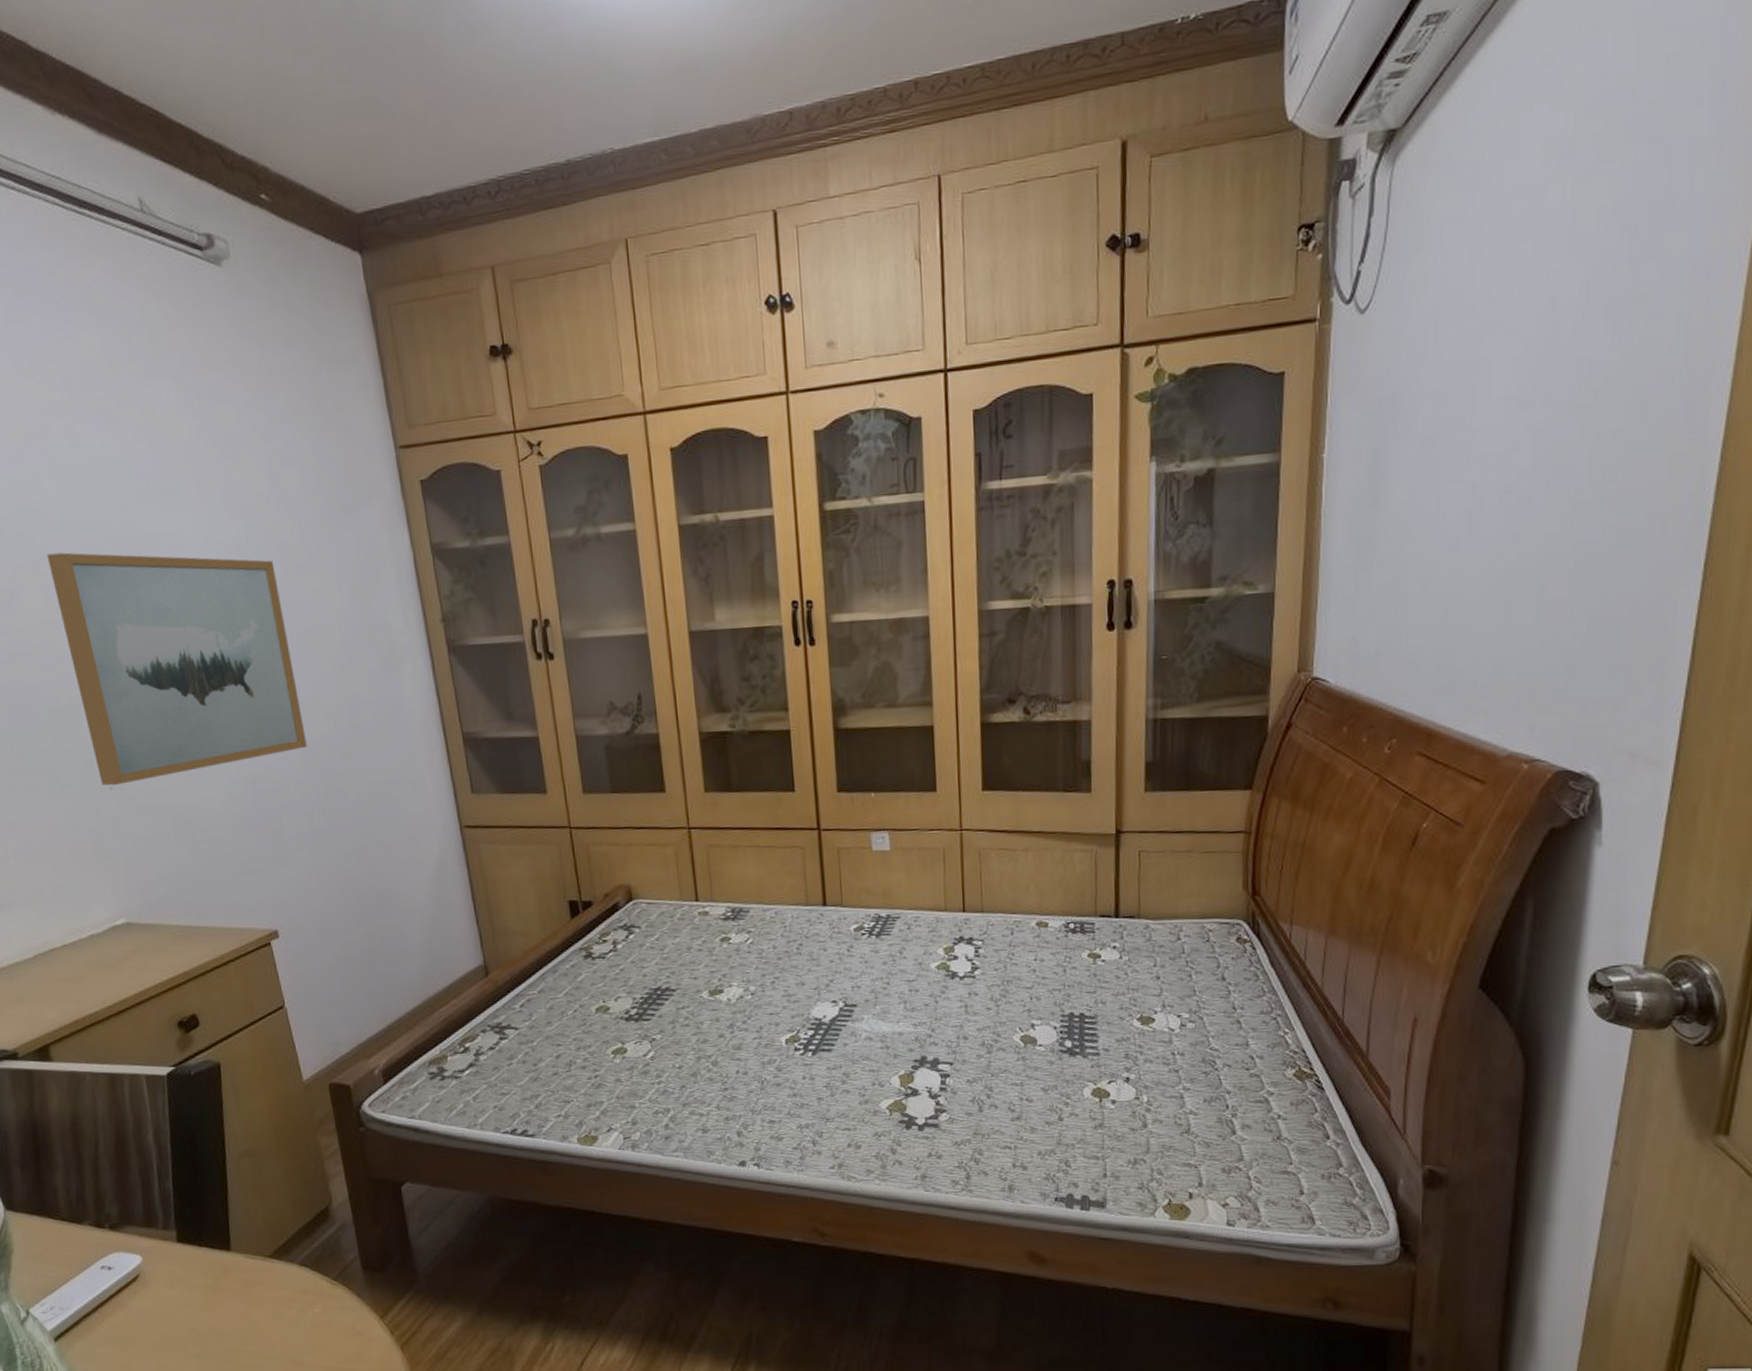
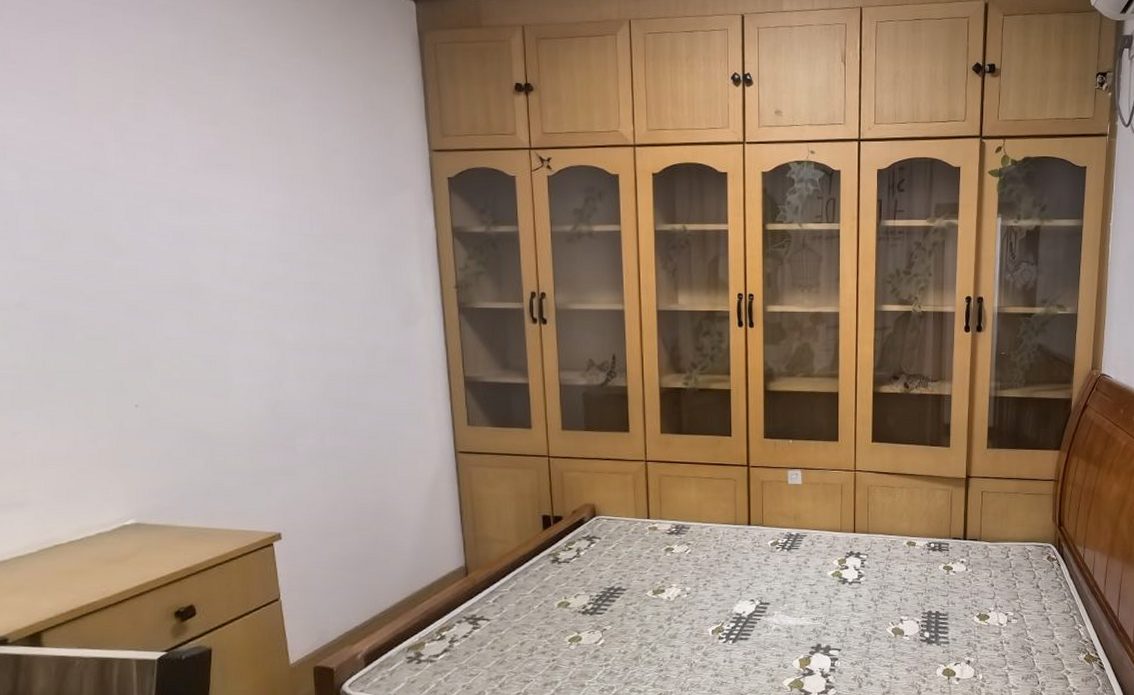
wall art: present [46,552,307,786] -> none [102,205,326,404]

